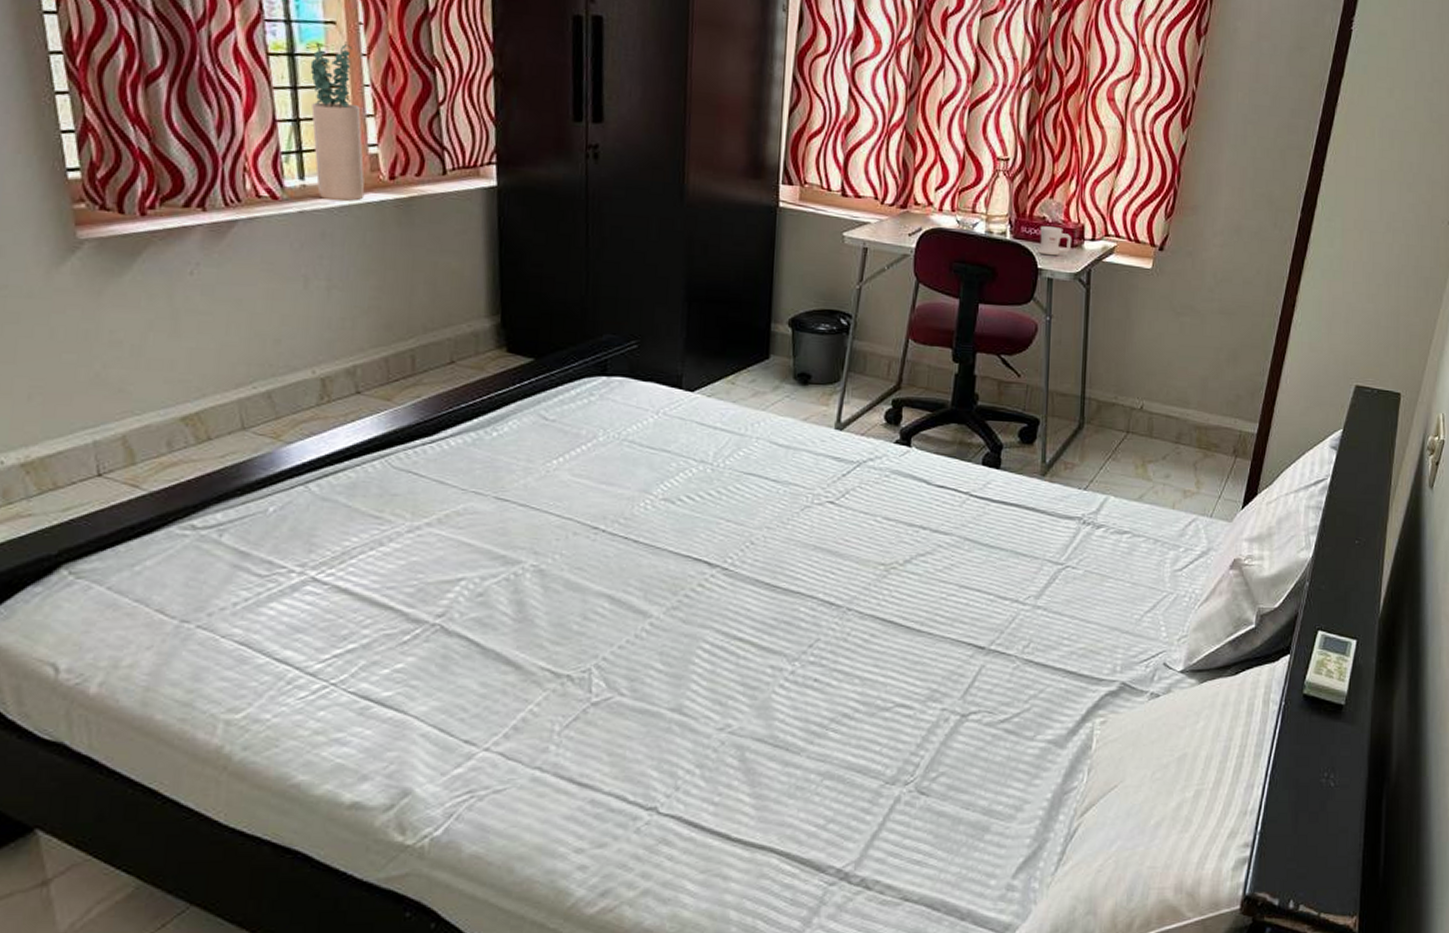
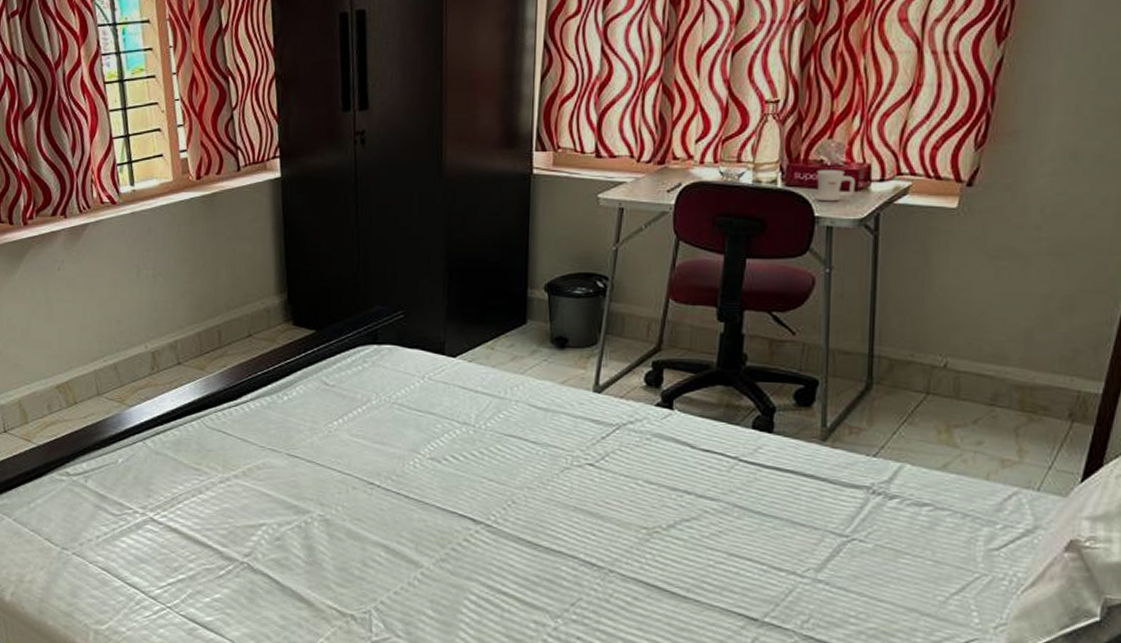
vase: present [310,41,365,202] -> none [135,64,179,202]

